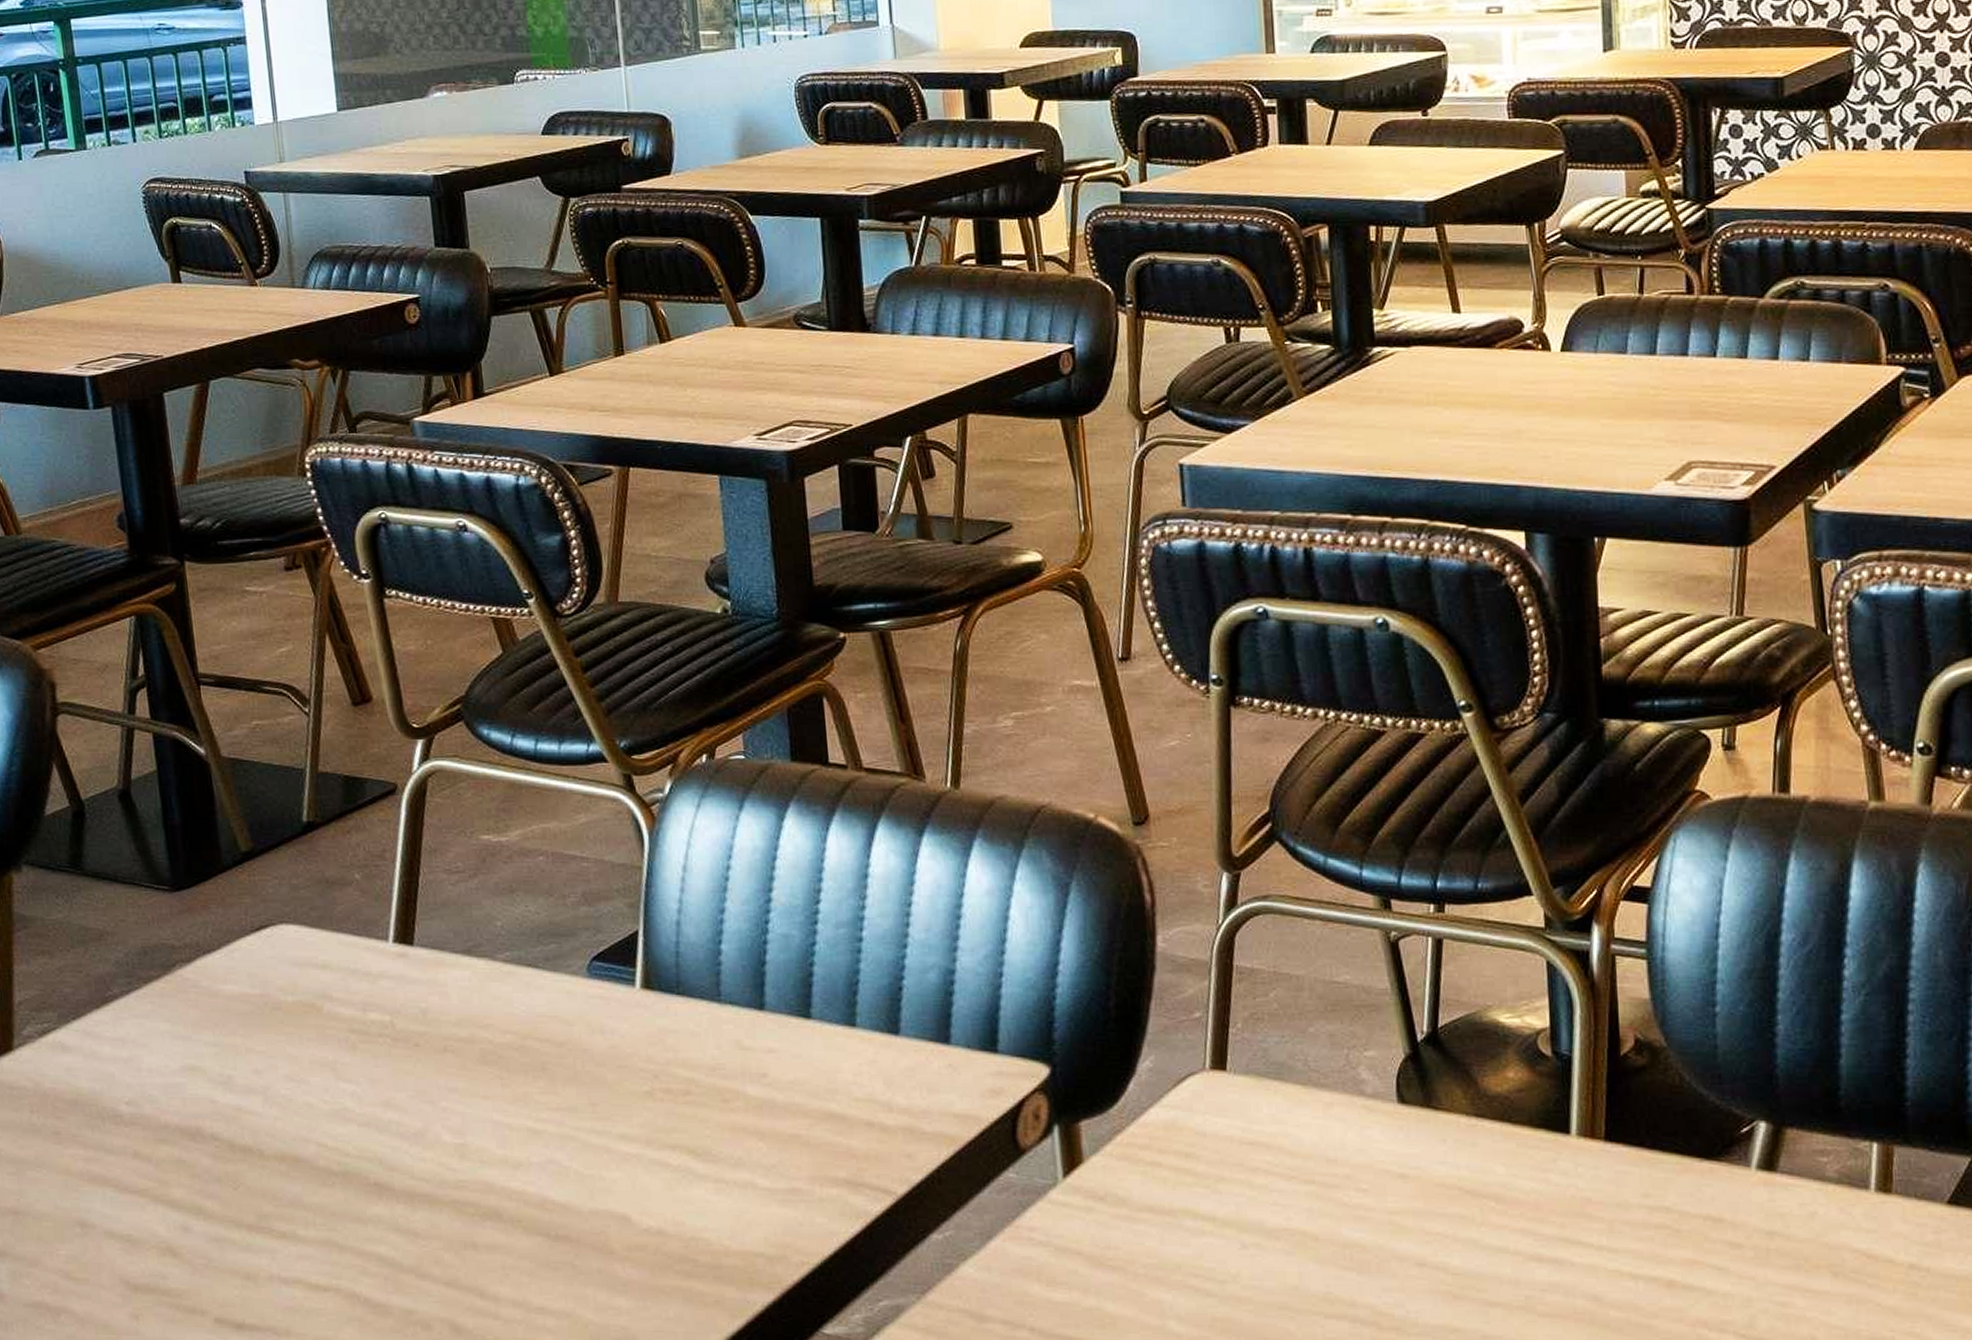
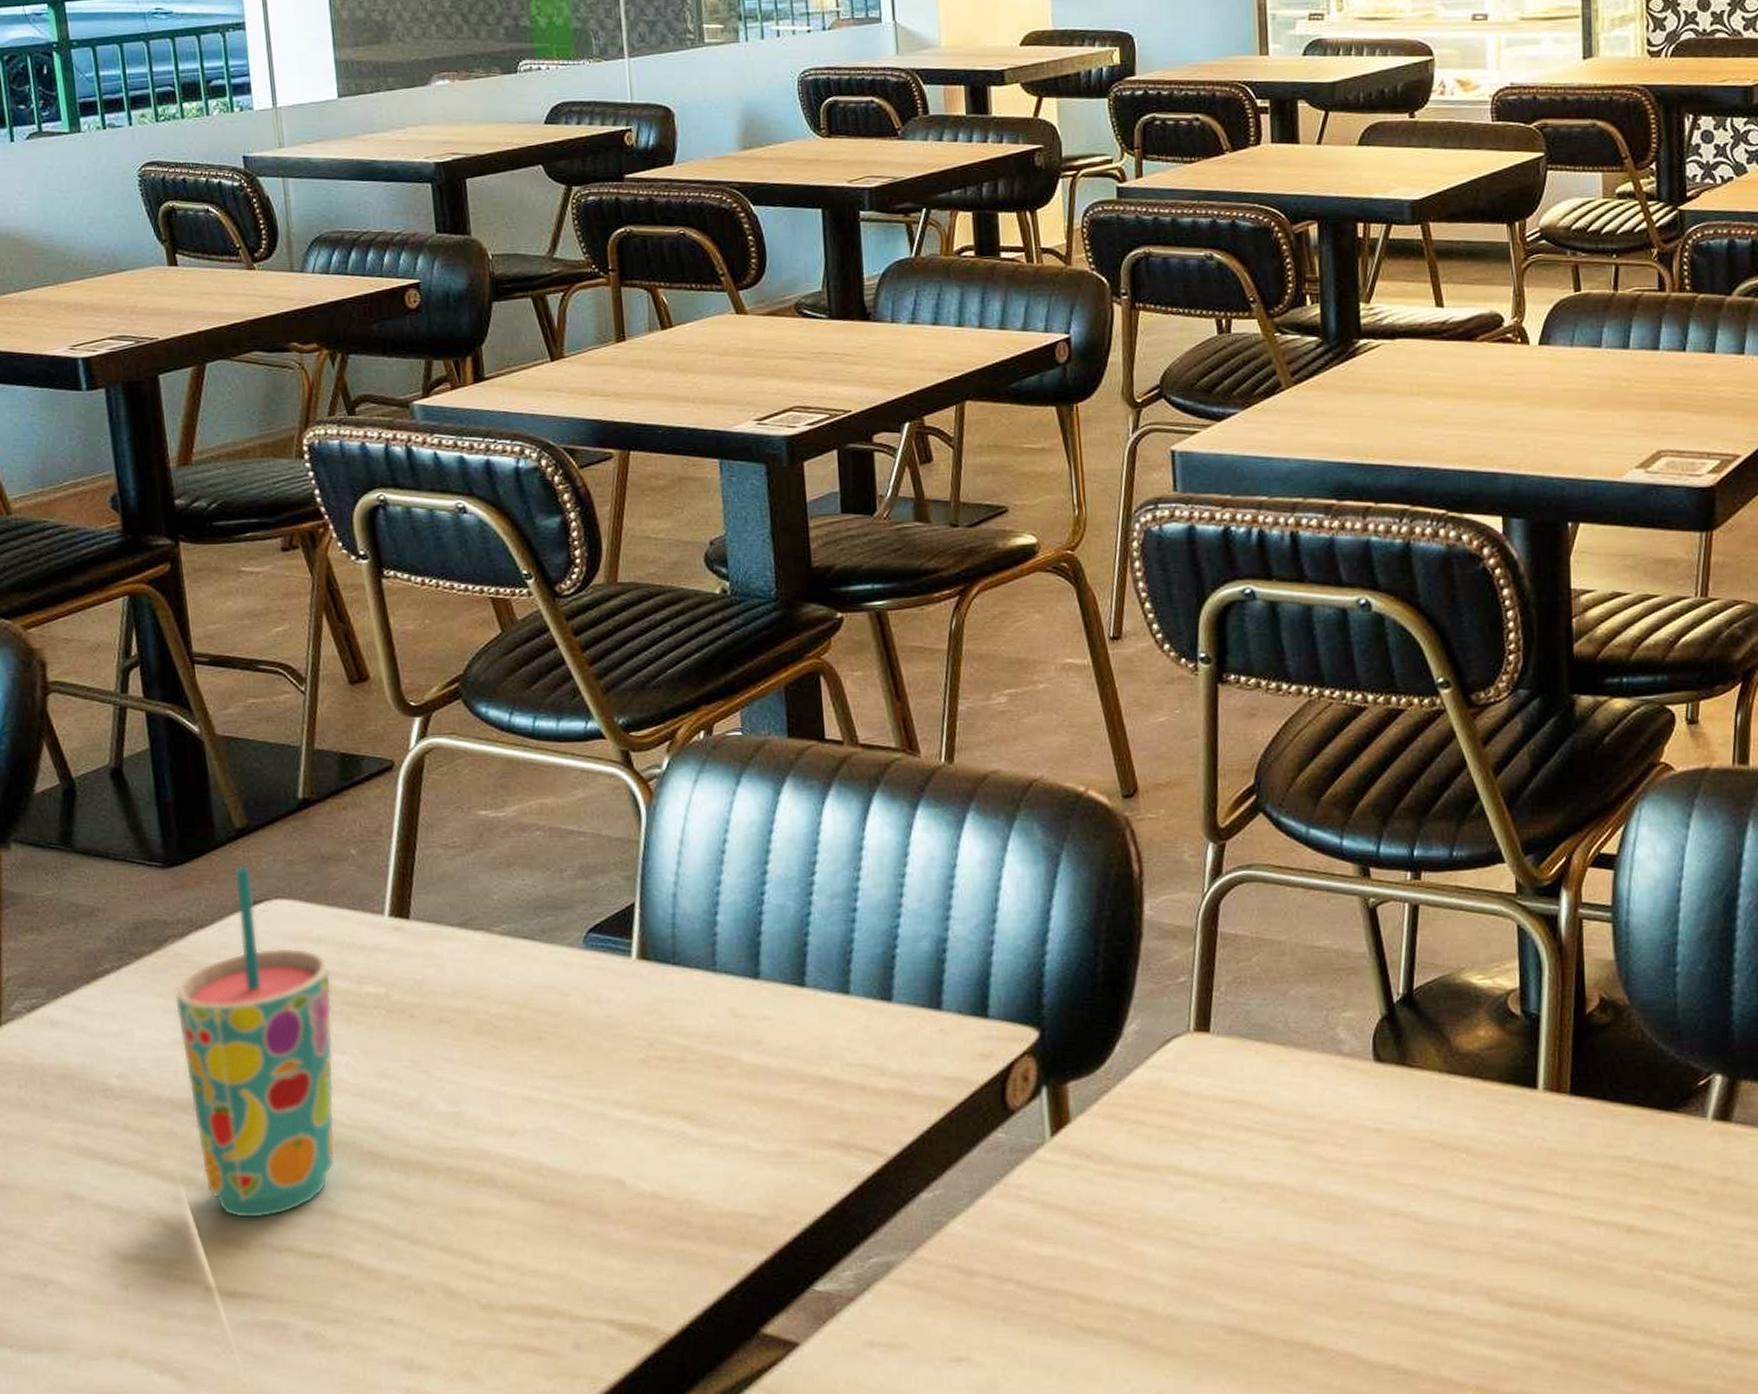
cup: none [182,890,342,1250] -> present [174,866,336,1219]

